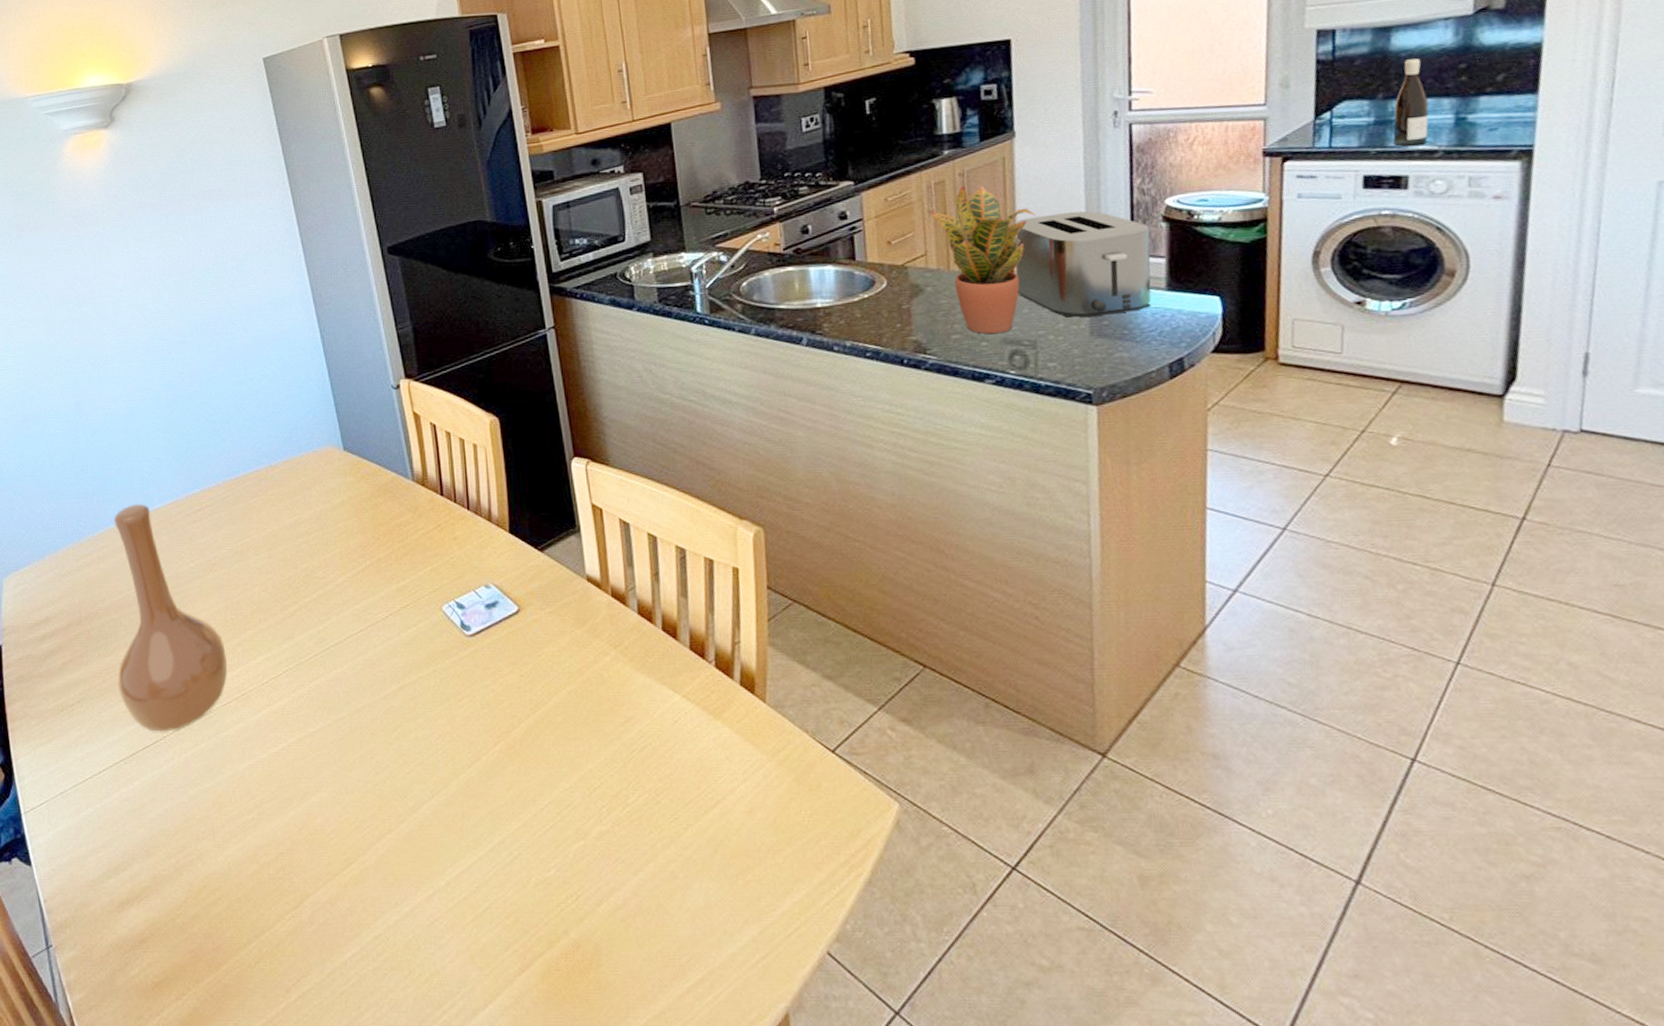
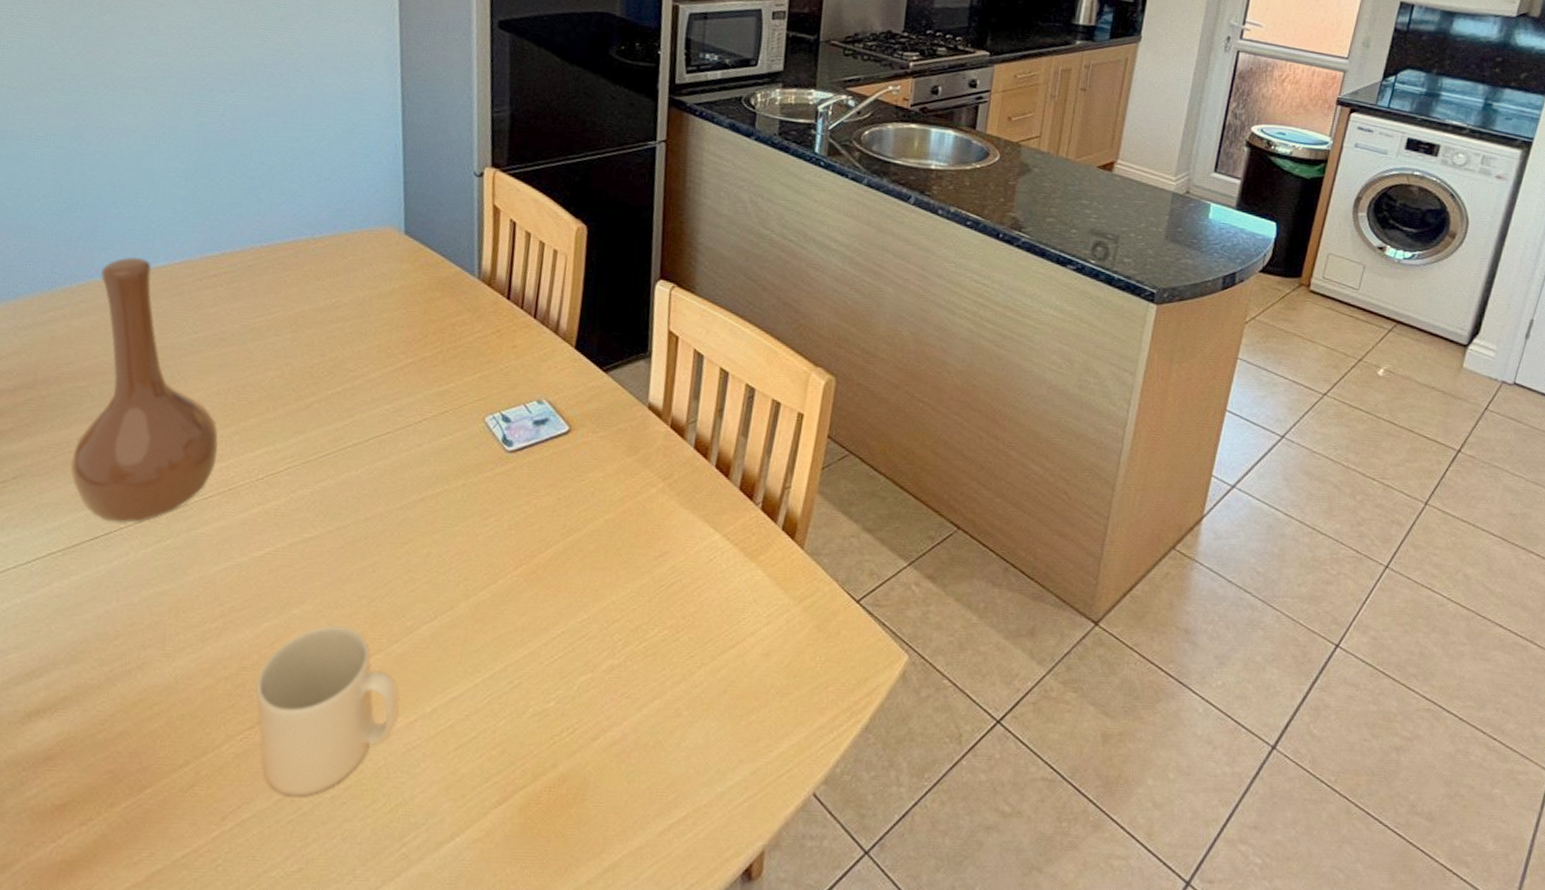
mug: none [292,810,417,969] -> present [255,625,400,797]
potted plant: present [929,185,1036,335] -> none [1052,77,1143,224]
toaster: present [1014,211,1152,318] -> none [1113,119,1234,224]
bottle: present [1393,58,1429,148] -> none [1436,44,1471,122]

